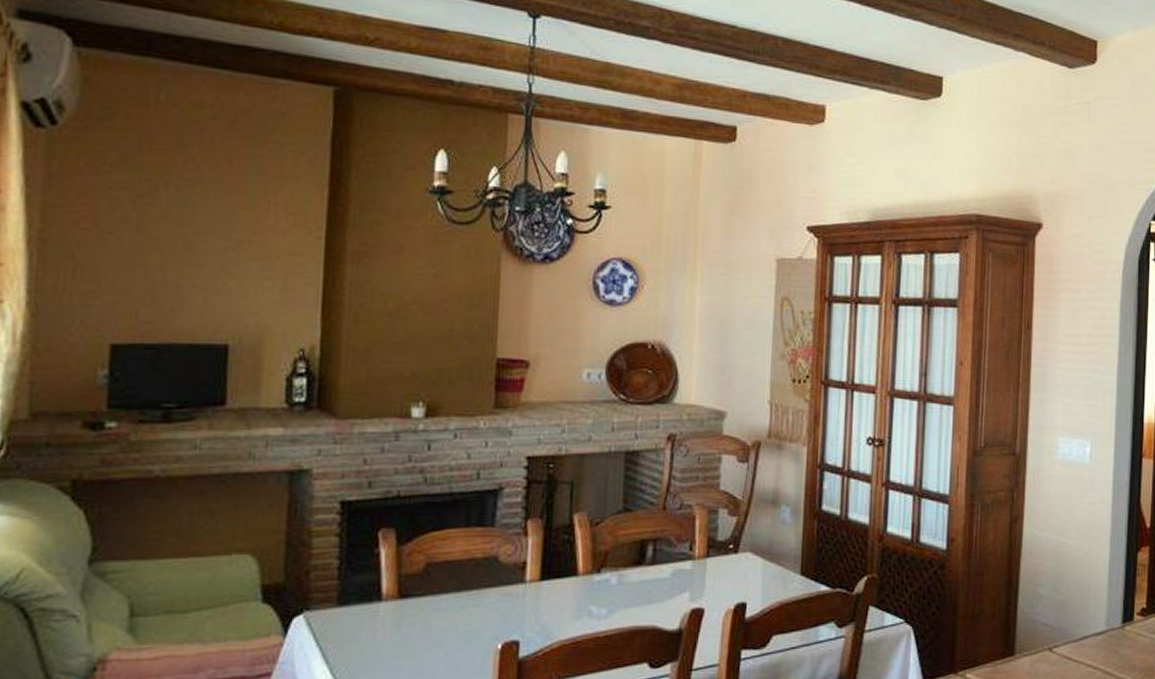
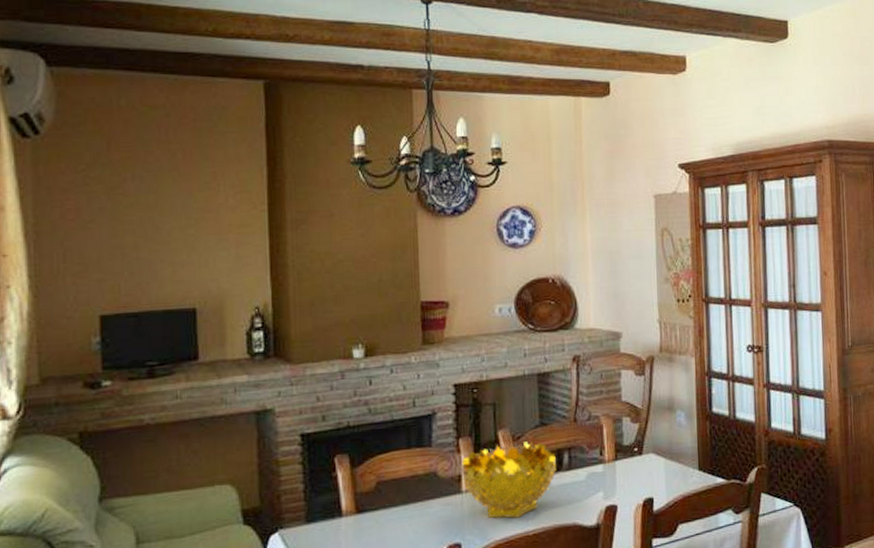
decorative bowl: none [526,529,640,616] -> present [461,441,557,519]

